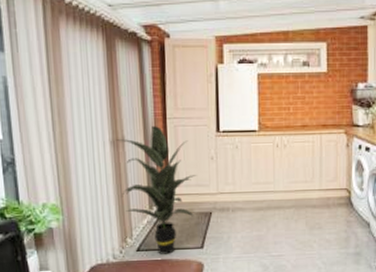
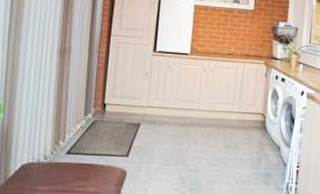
indoor plant: present [116,125,197,254] -> none [60,40,131,159]

